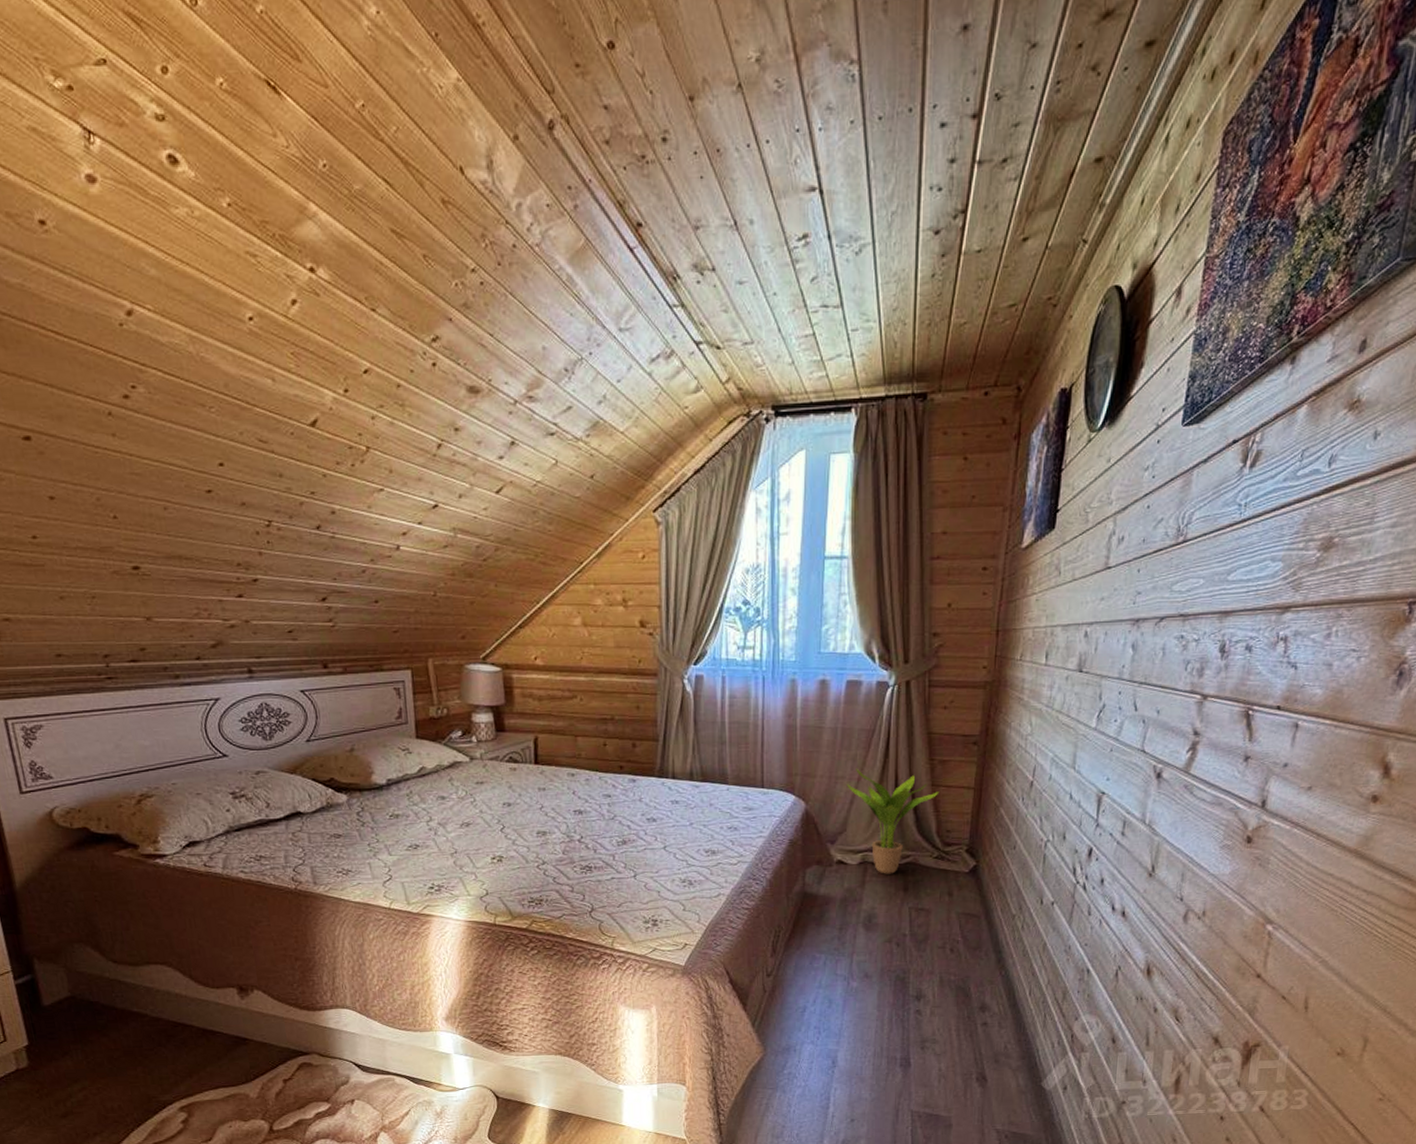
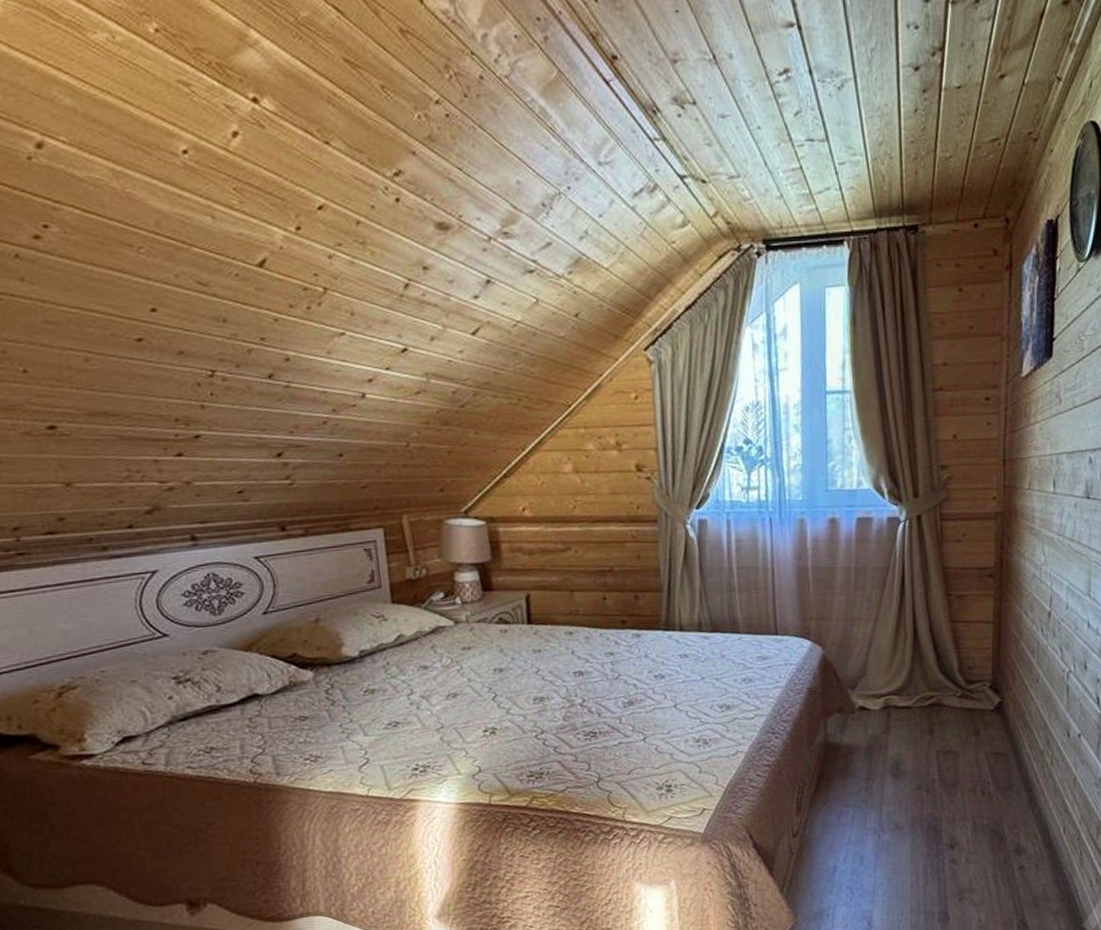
potted plant: present [847,768,940,874] -> none [864,608,959,718]

